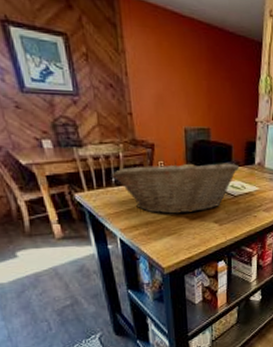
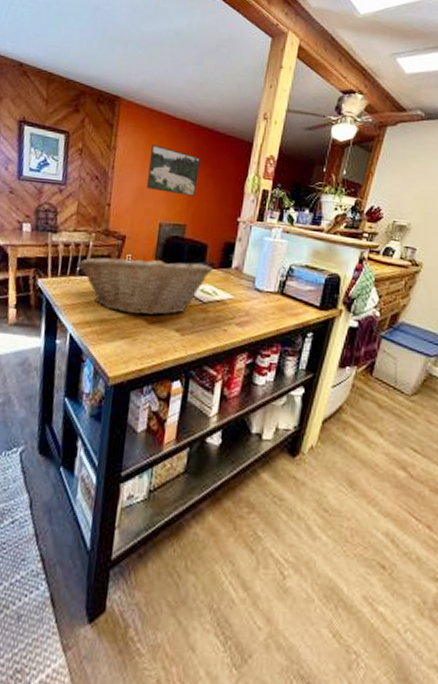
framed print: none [163,46,215,100] -> present [147,144,200,196]

